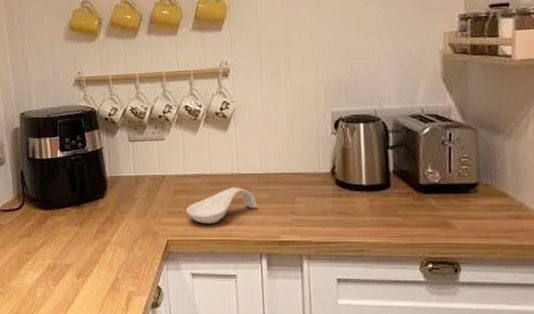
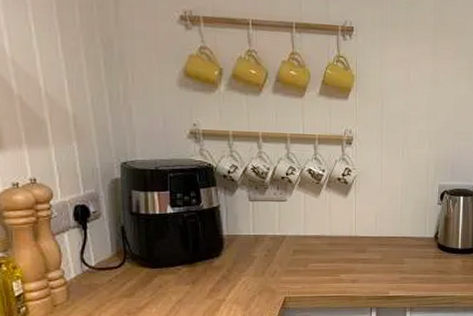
spoon rest: present [185,187,258,224] -> none [304,248,371,282]

